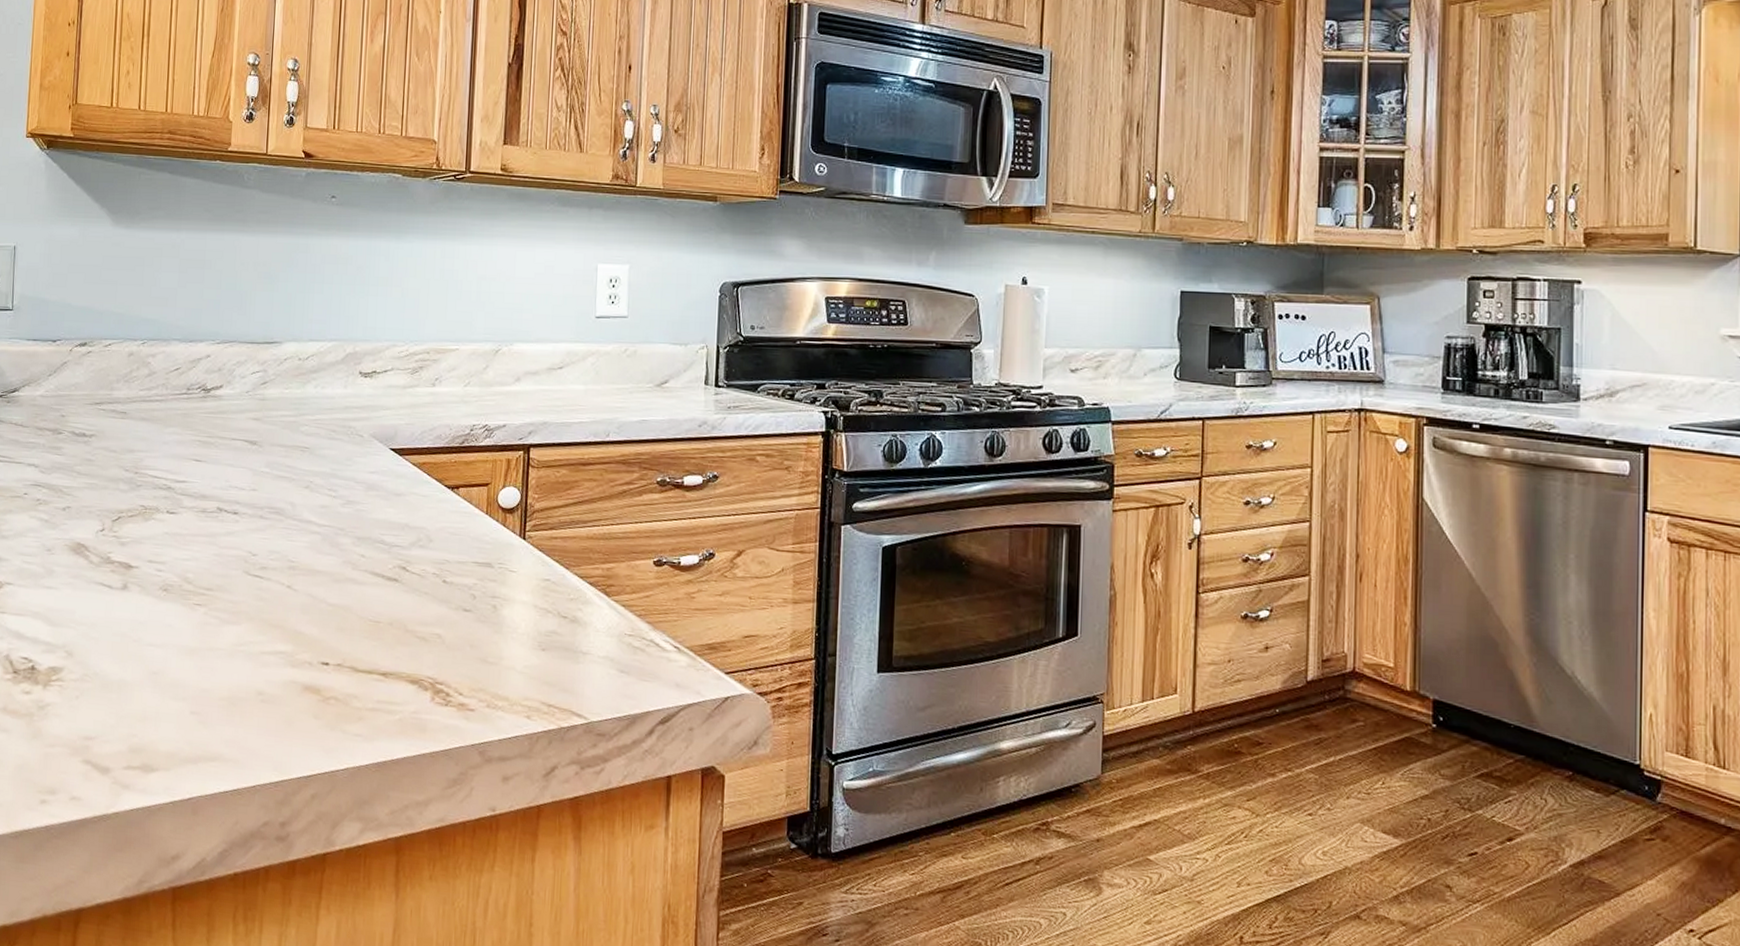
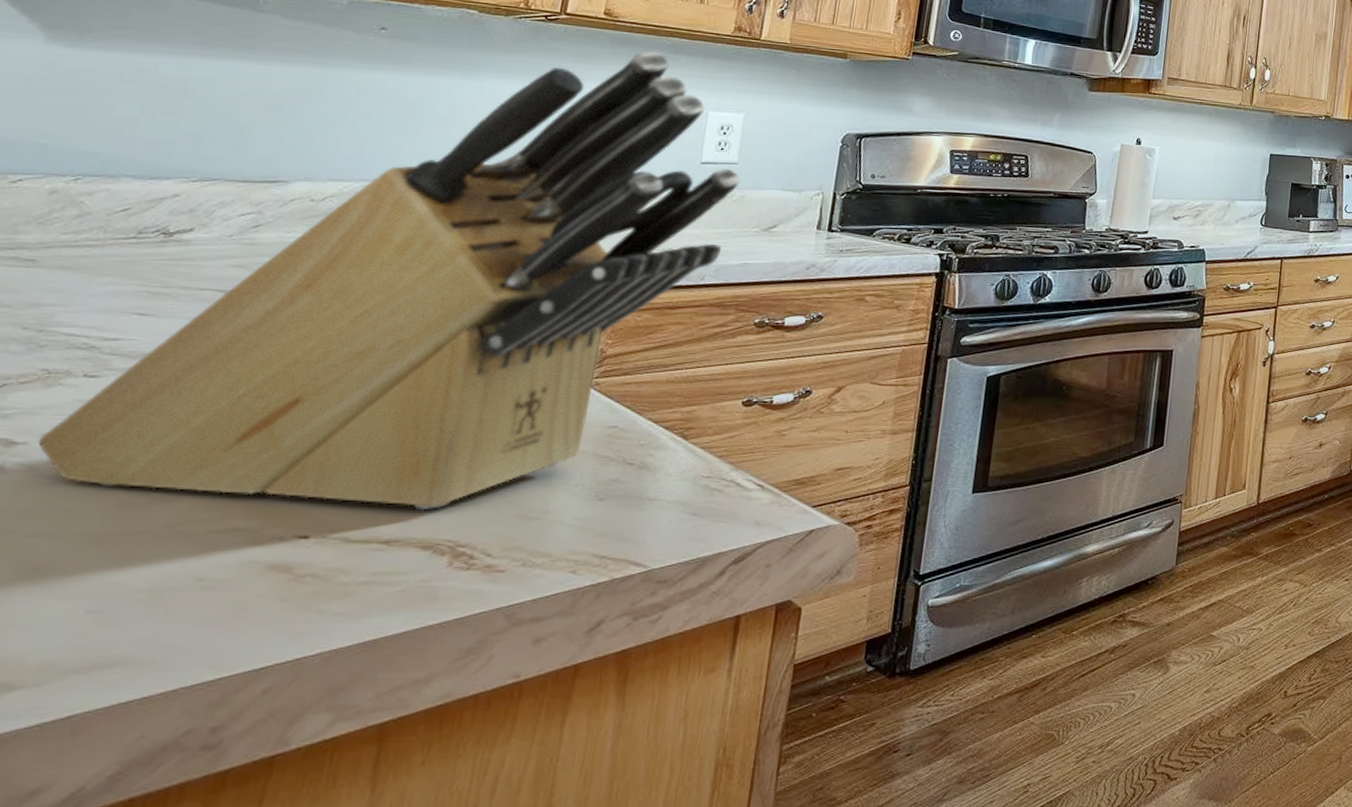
knife block: none [145,204,631,648] -> present [37,51,740,511]

